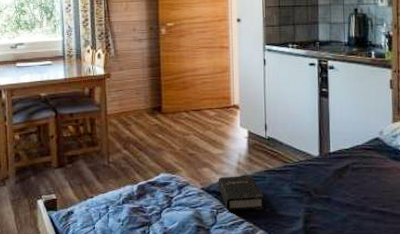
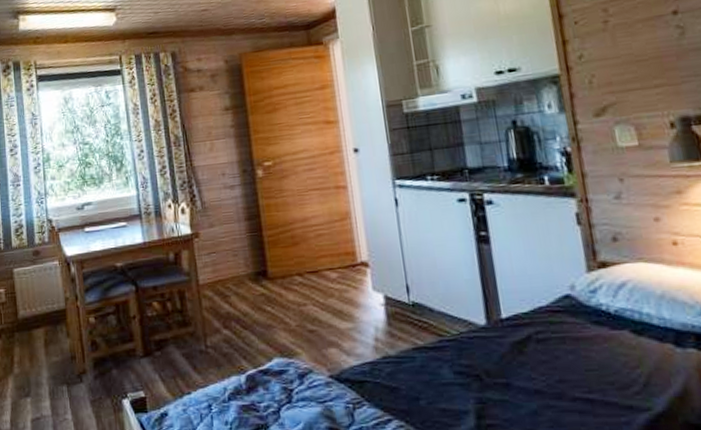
hardback book: present [218,175,264,212] -> none [350,354,418,407]

